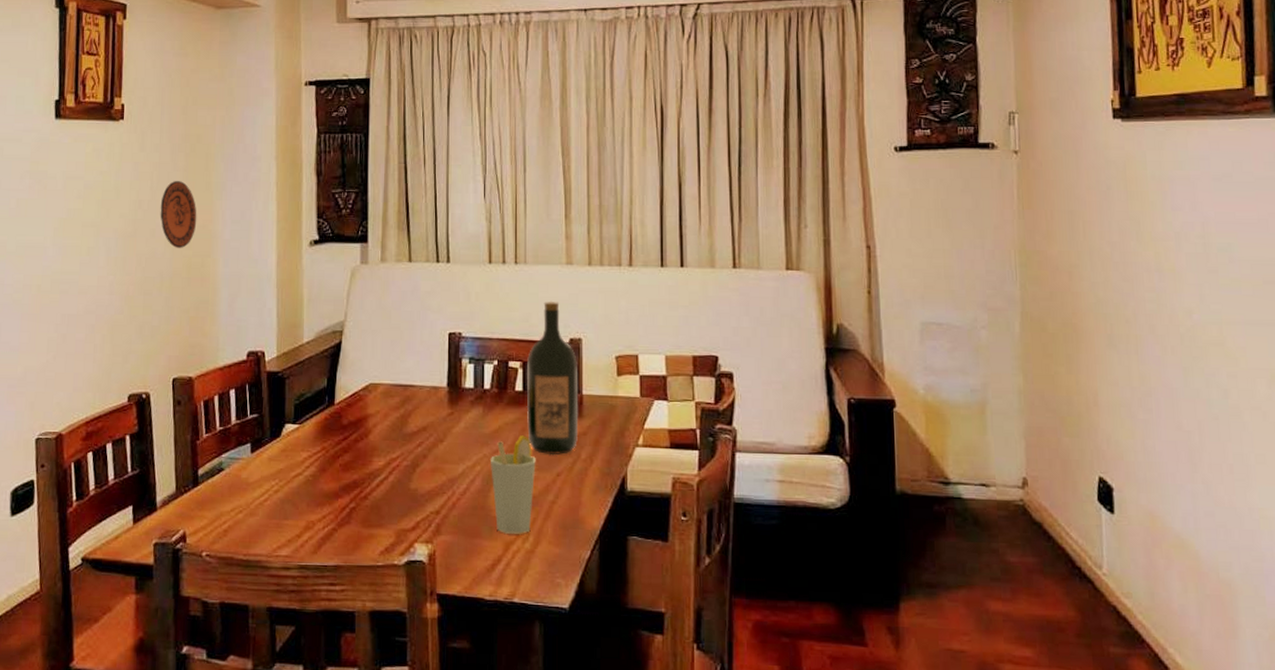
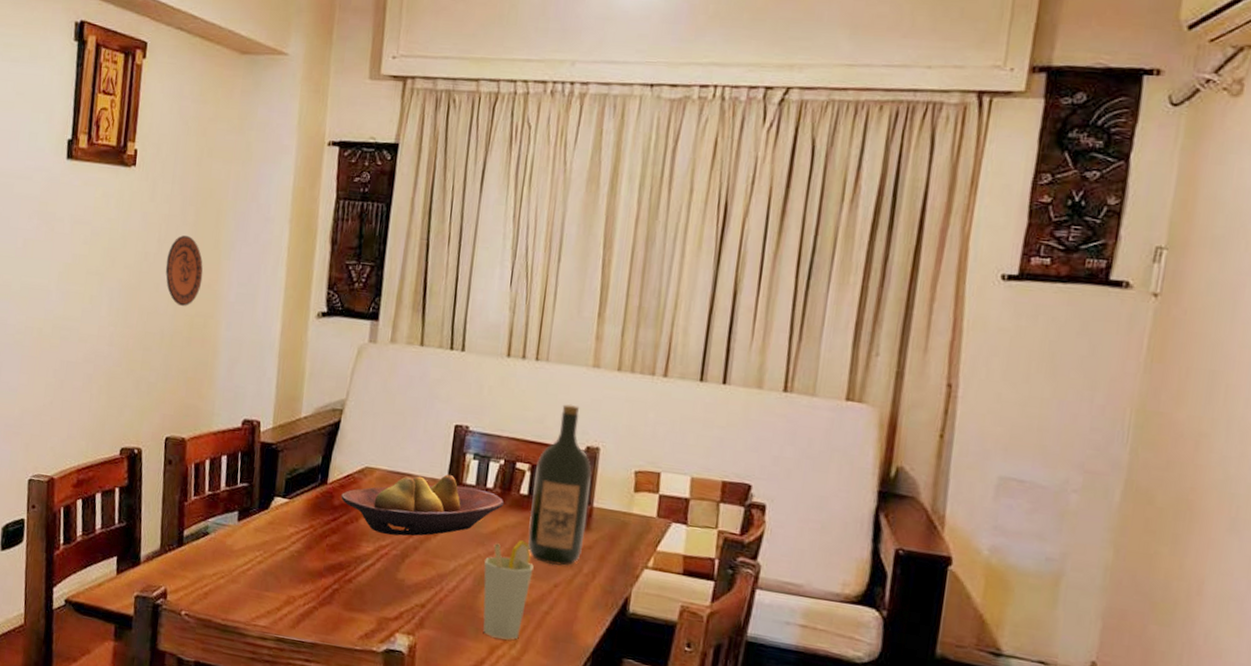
fruit bowl: none [349,381,502,446] -> present [341,474,504,536]

